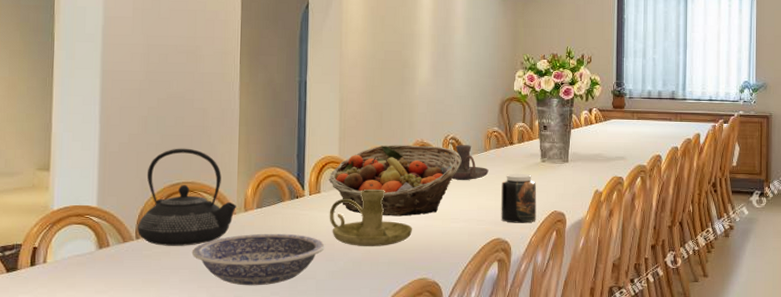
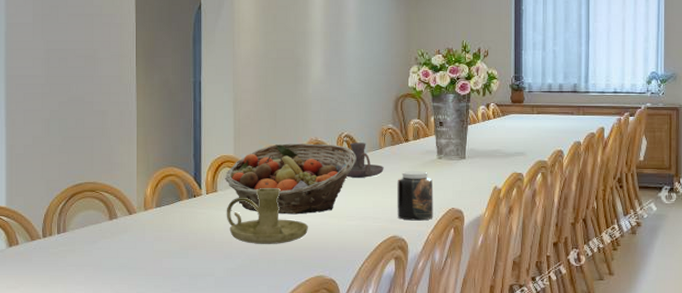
teapot: present [138,148,236,246] -> none [44,149,136,244]
bowl: present [191,233,325,286] -> none [95,231,223,283]

